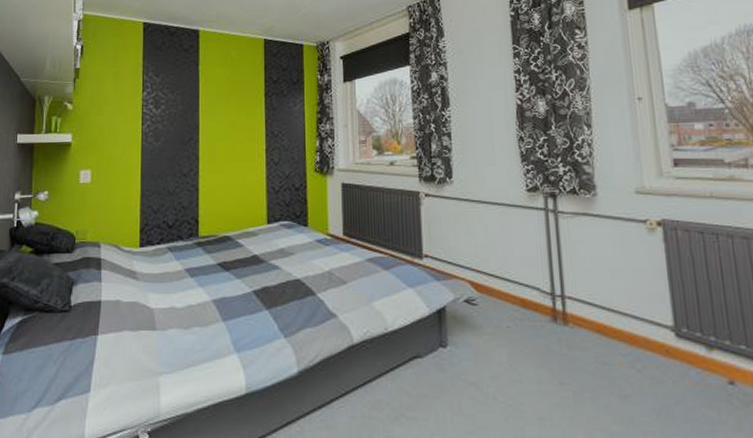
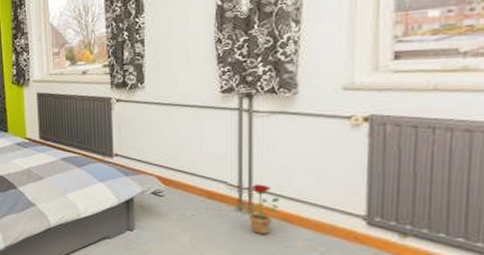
decorative plant: none [552,291,593,350] -> present [238,184,280,235]

